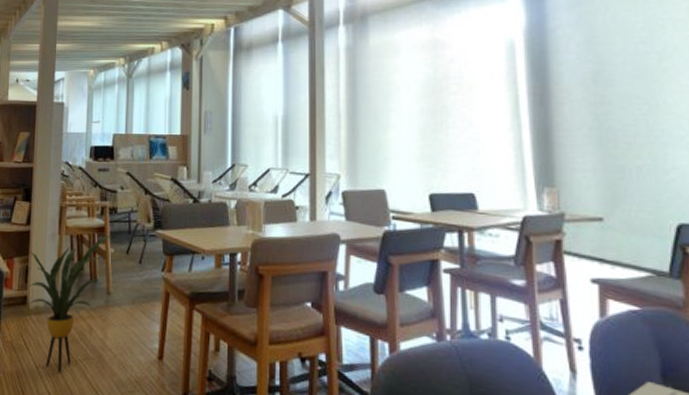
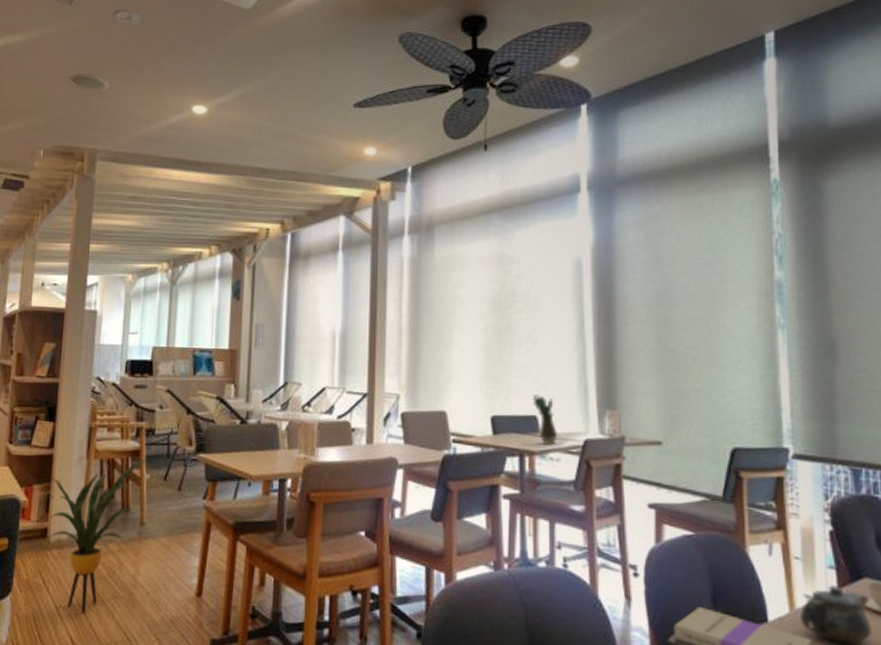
vase: none [470,173,495,221] -> present [532,394,557,444]

